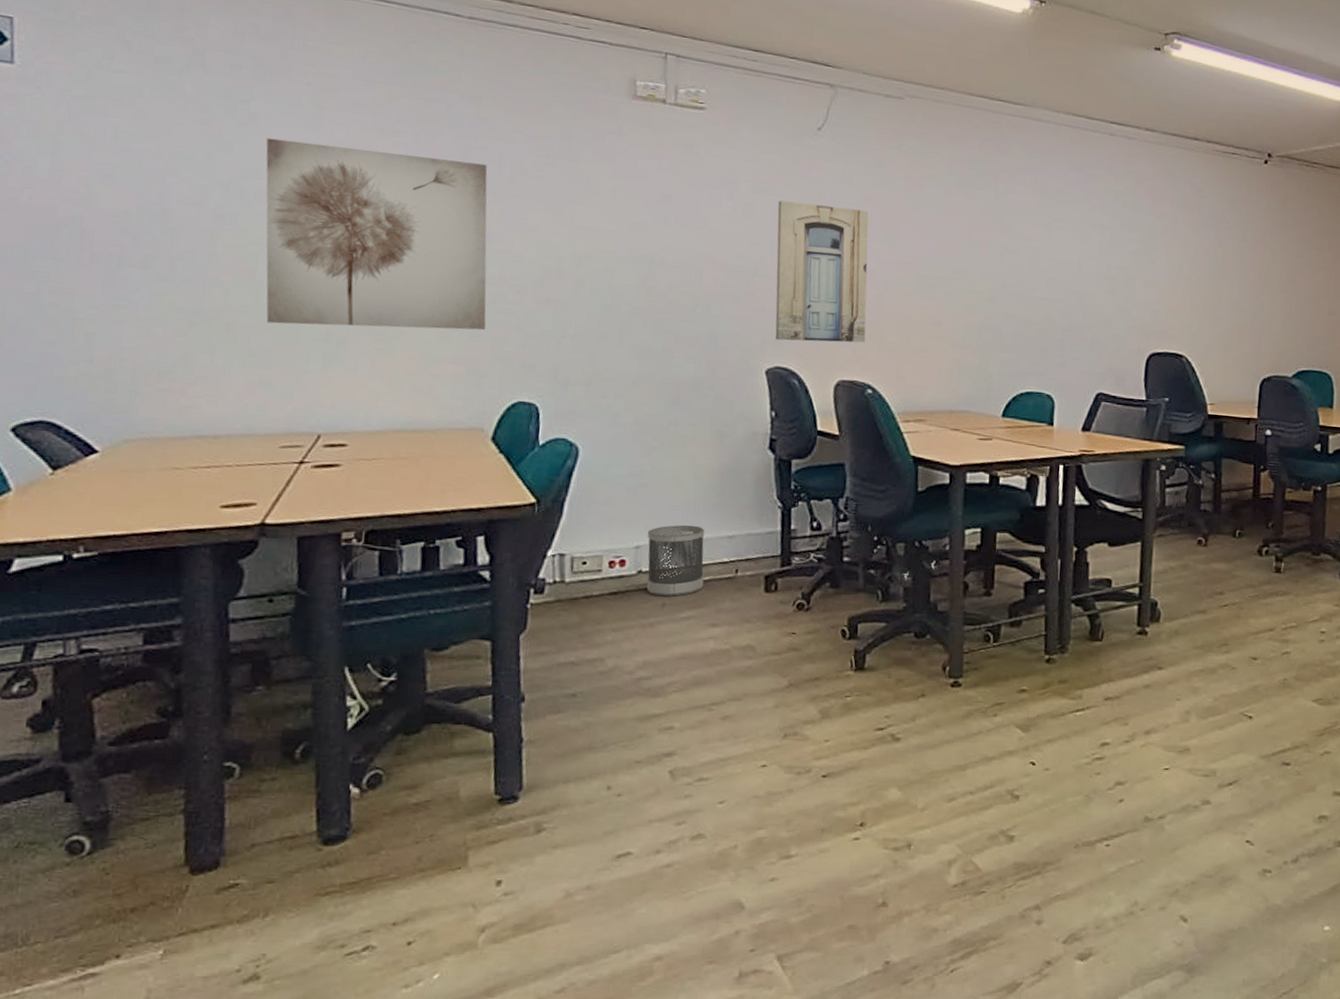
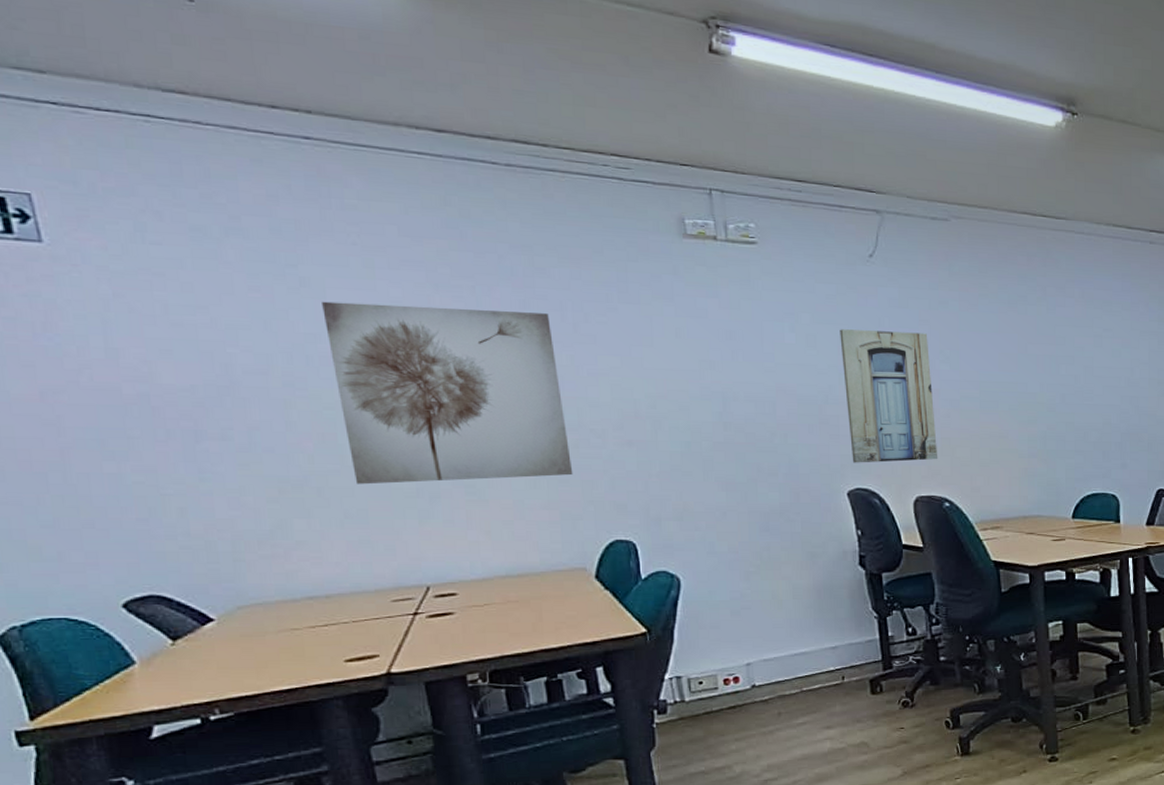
wastebasket: present [646,524,705,596] -> none [755,640,815,706]

